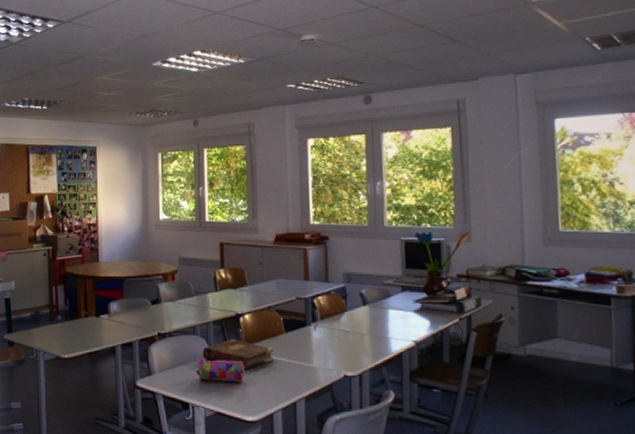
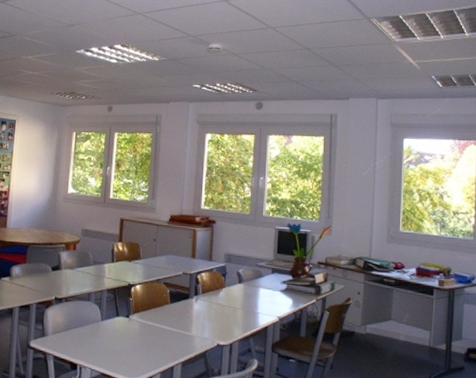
pencil case: present [196,358,245,382] -> none [87,322,131,346]
book: present [202,339,275,371] -> none [94,306,159,337]

